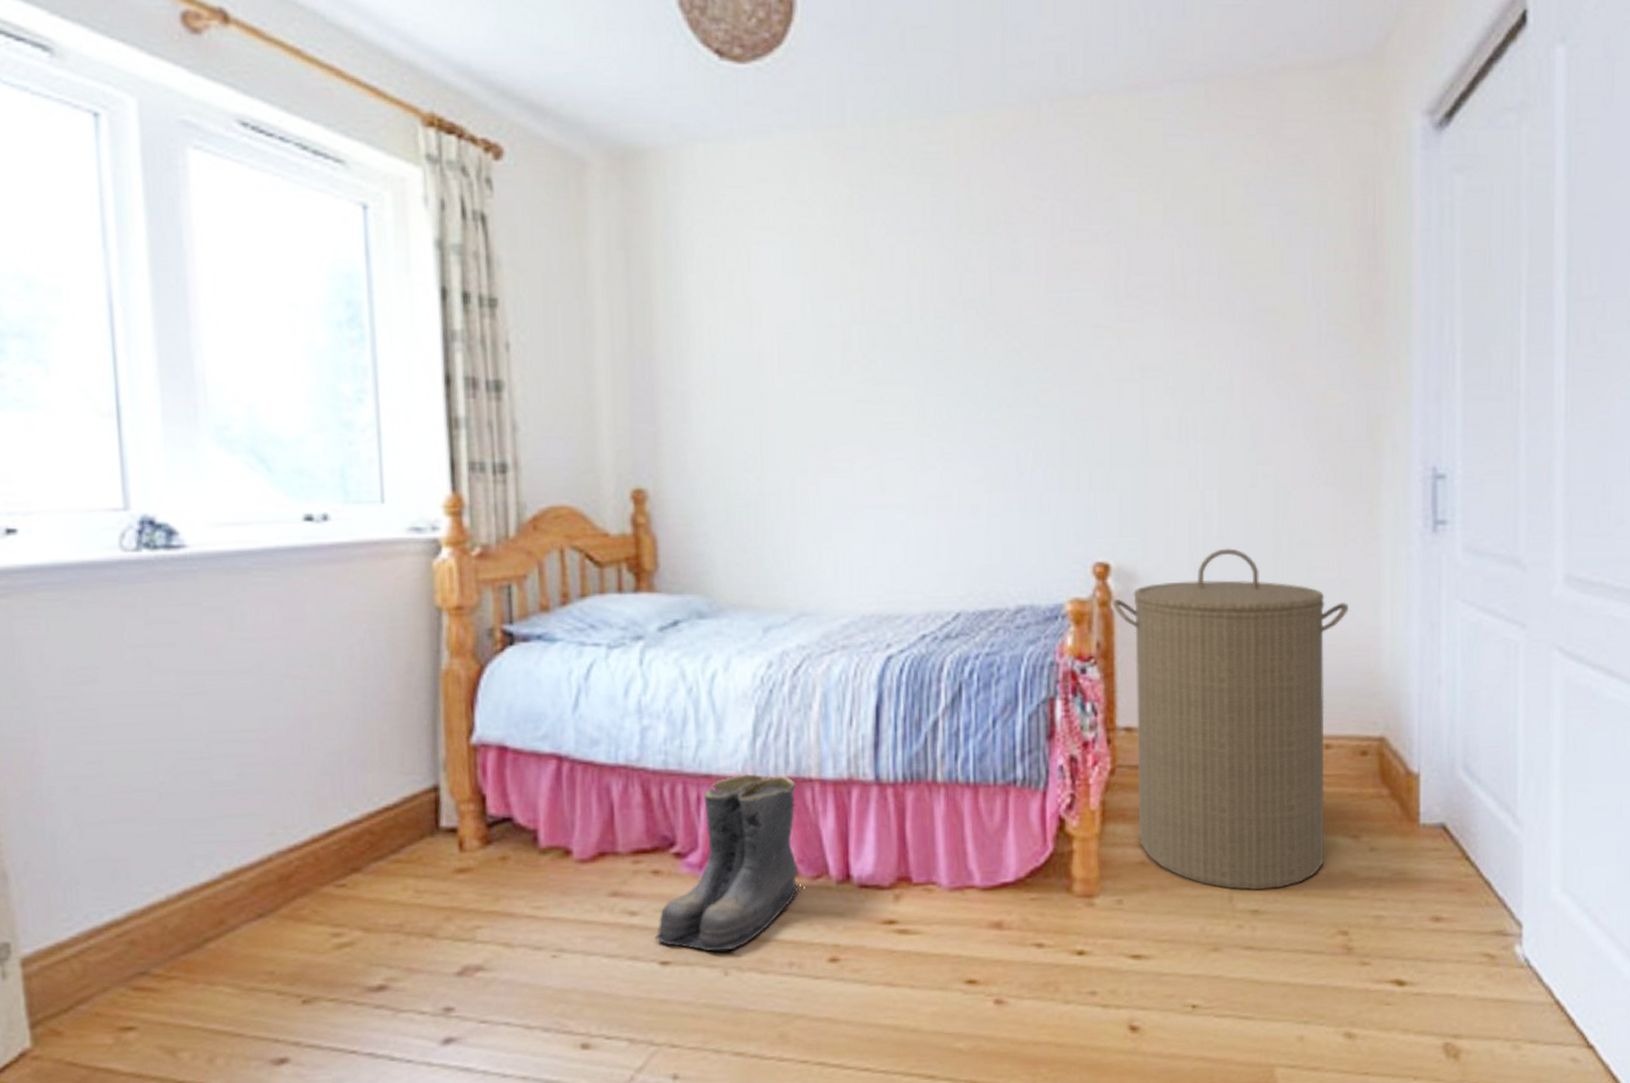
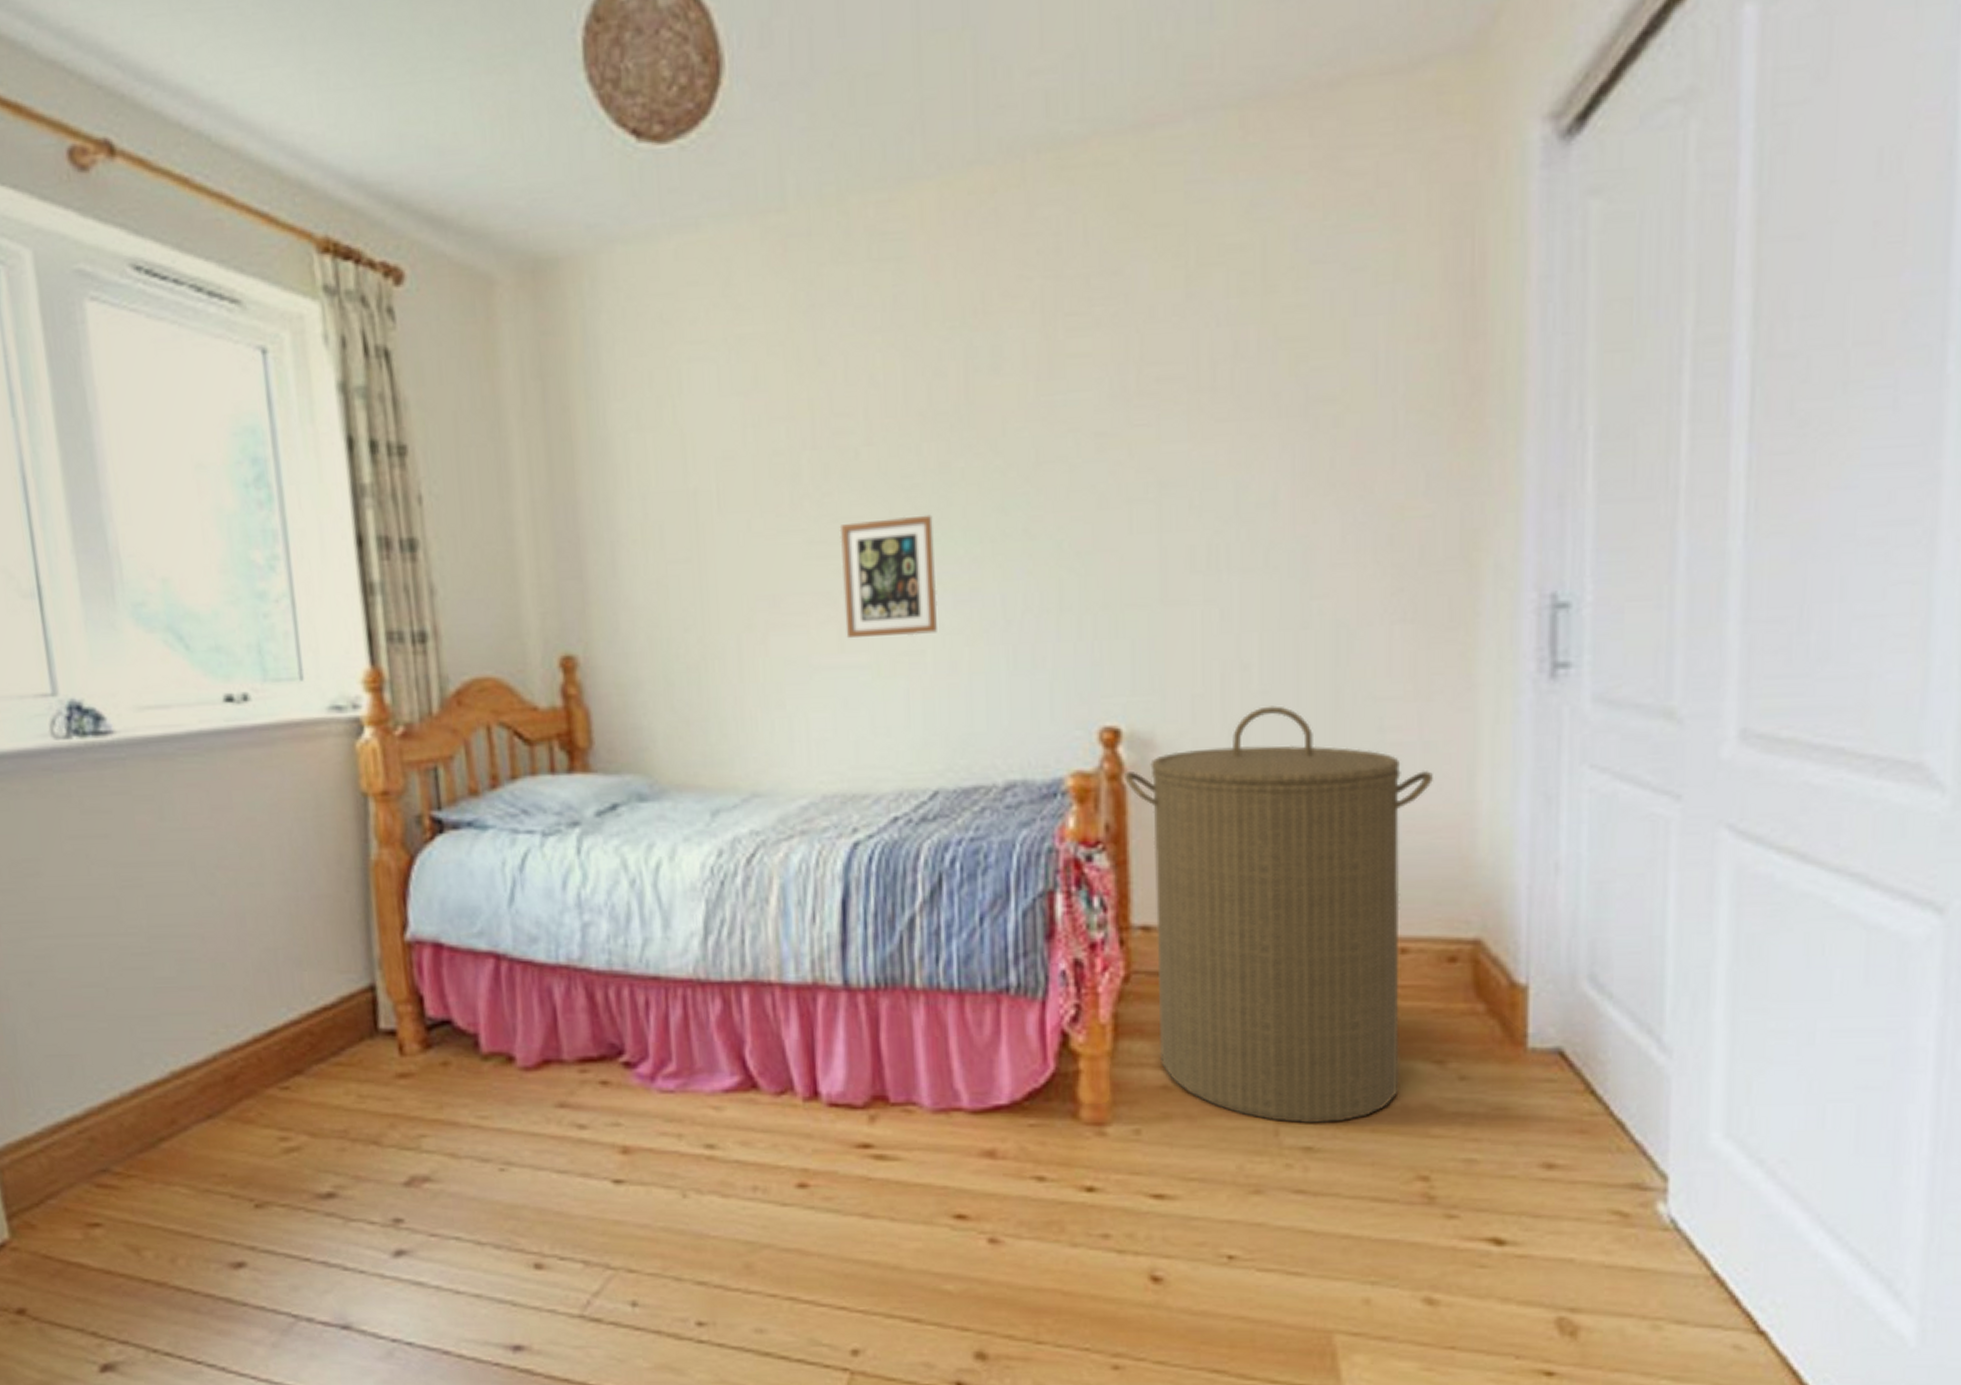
boots: present [654,773,802,952] -> none [605,975,765,1171]
picture frame: none [882,383,963,483] -> present [839,514,938,639]

